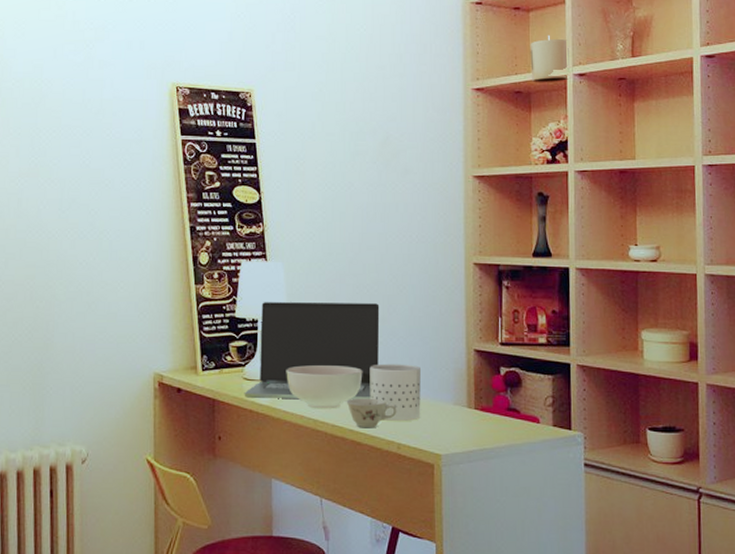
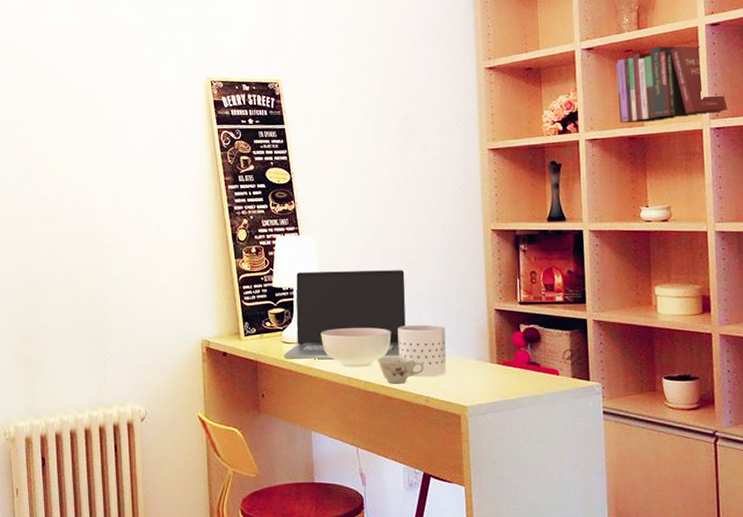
candle: present [530,34,569,83] -> none [538,13,577,59]
books: none [608,76,721,156] -> present [615,45,728,124]

